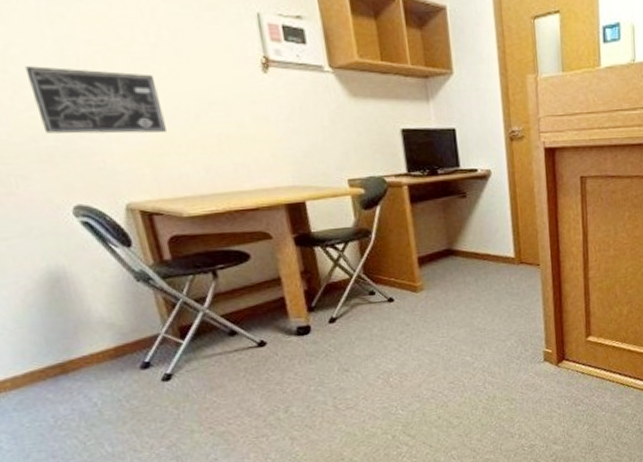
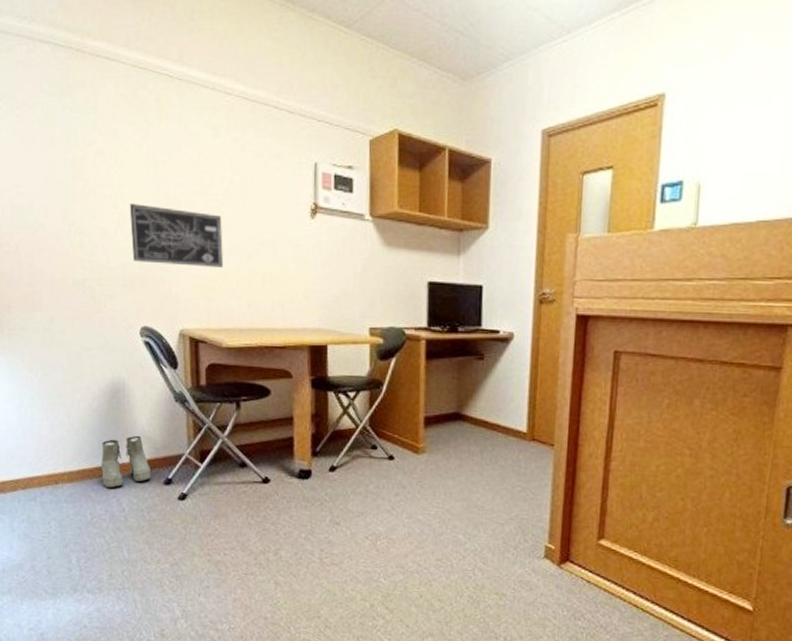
boots: none [49,323,124,386] -> present [100,435,151,489]

